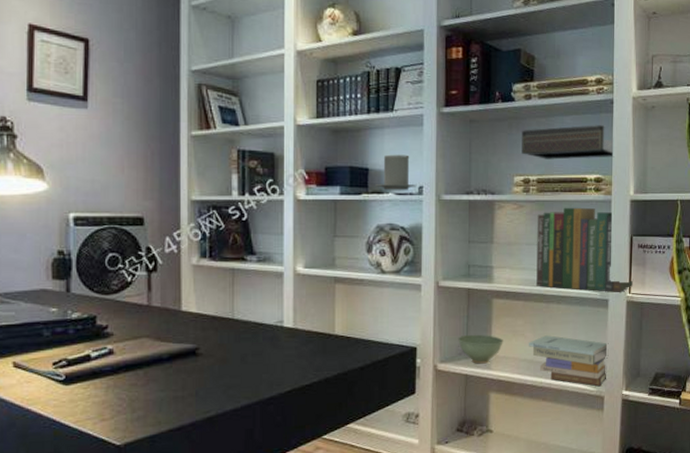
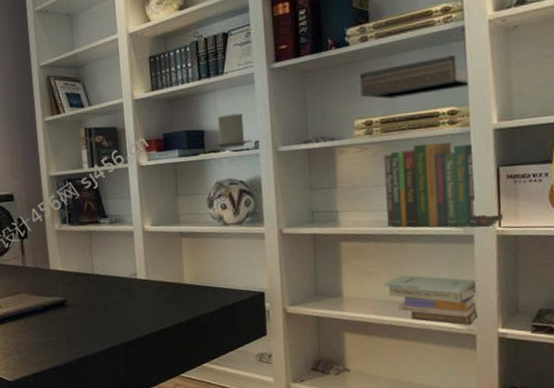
bowl: present [458,334,503,364] -> none [306,277,355,306]

